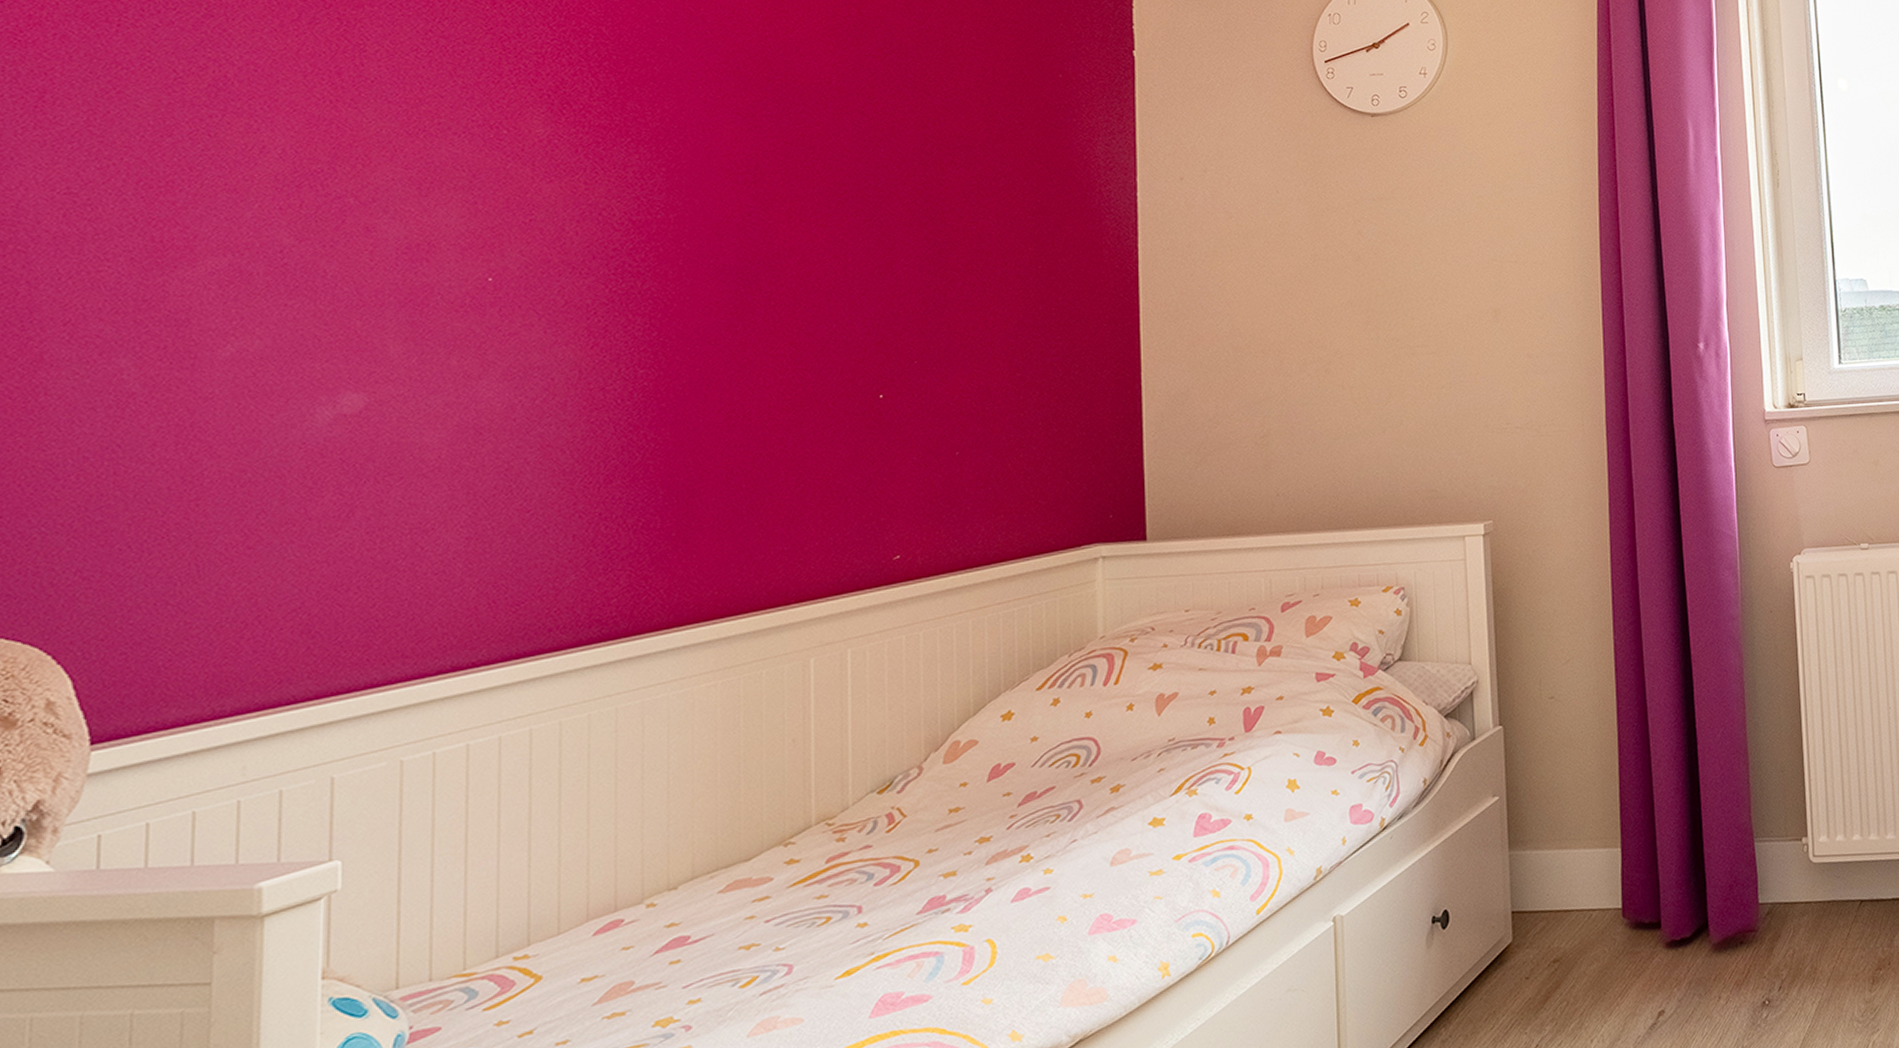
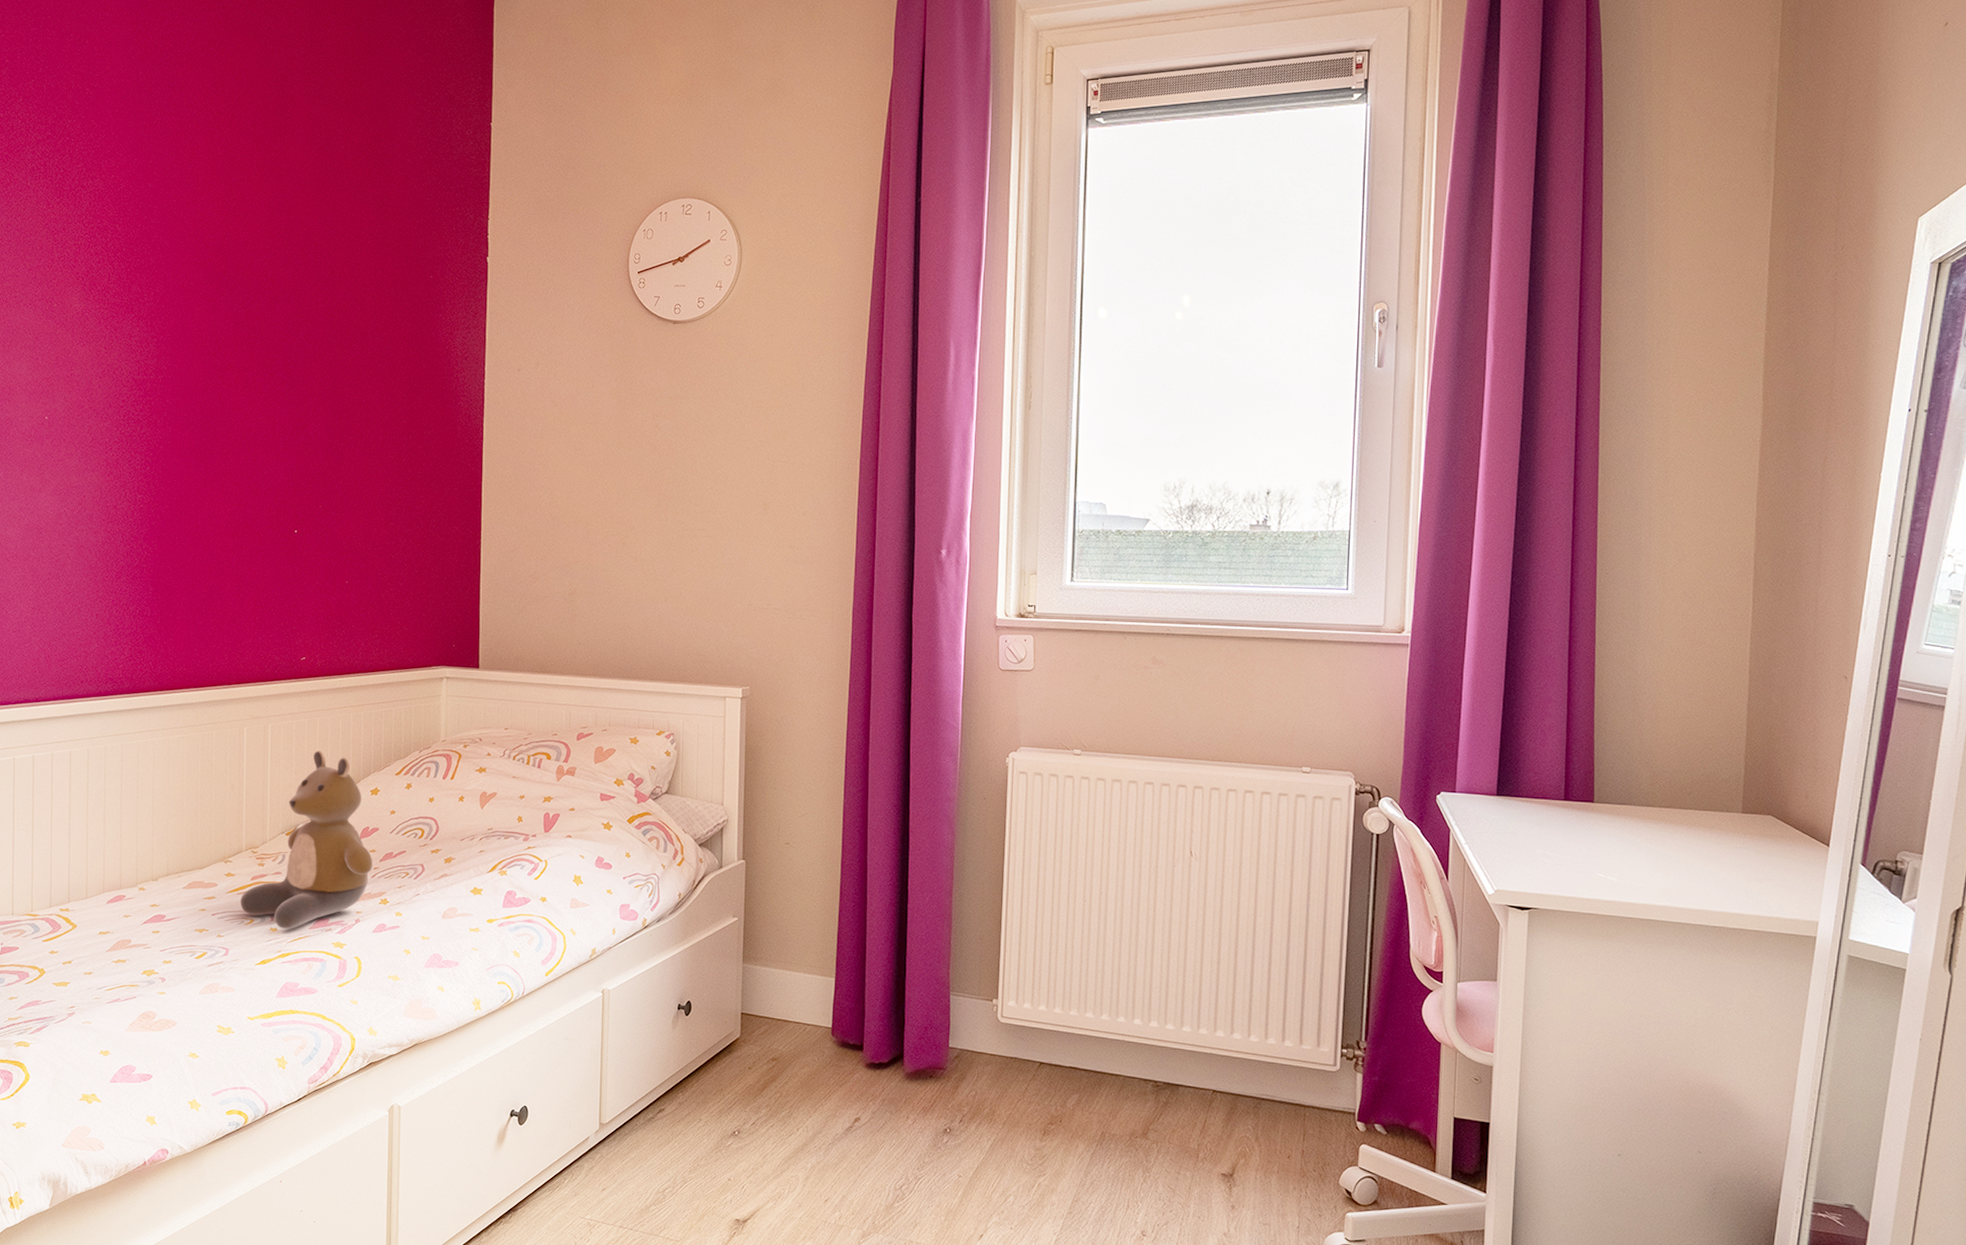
bear: none [810,674,1008,922] -> present [240,750,373,929]

